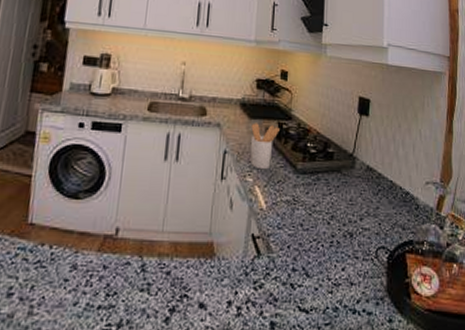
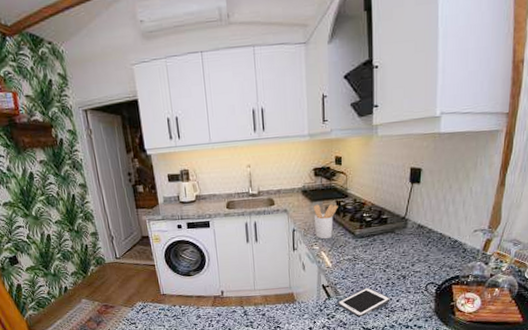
cell phone: none [269,244,335,290] -> present [337,287,390,317]

